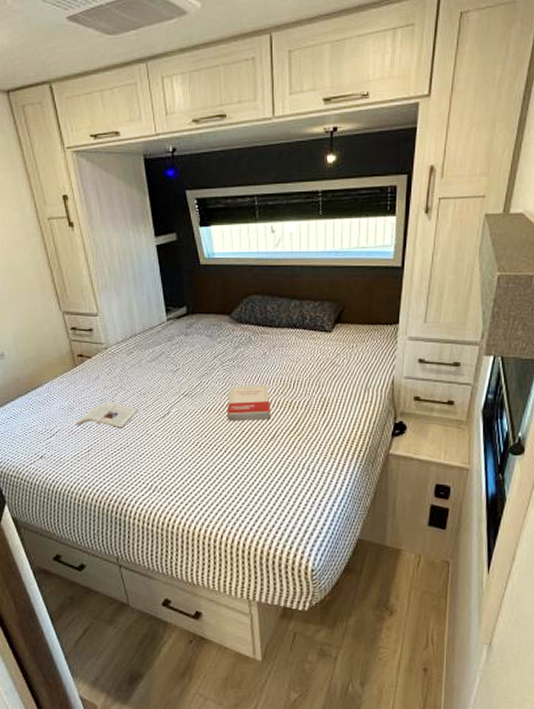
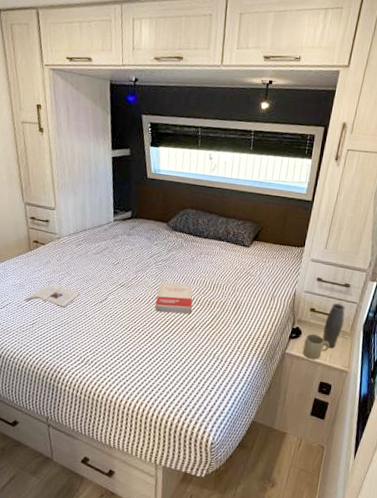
mug: none [410,427,442,458] -> present [302,333,330,360]
vase: none [433,388,457,443] -> present [322,303,345,349]

